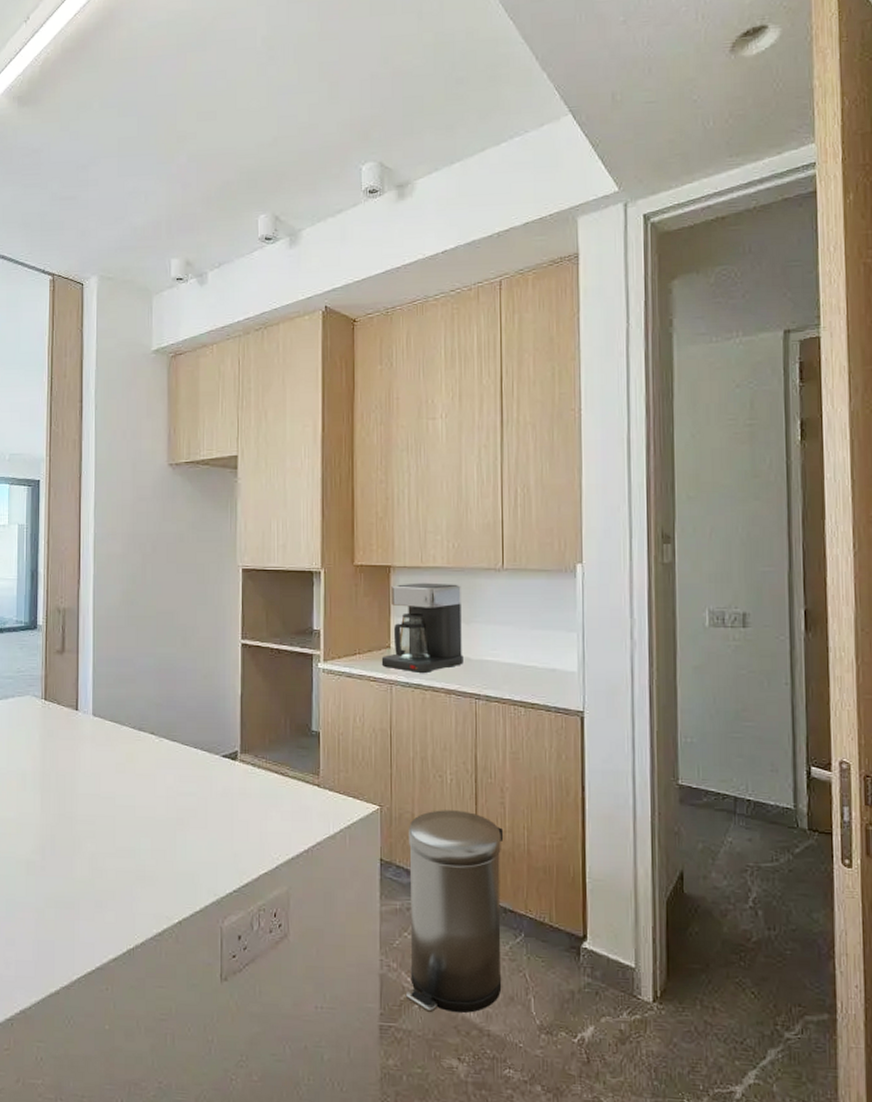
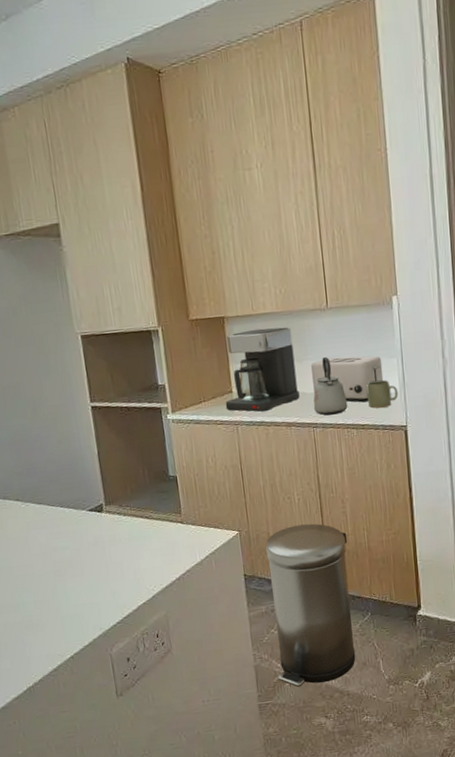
kettle: none [477,621,517,687] -> present [313,356,348,416]
toaster: none [478,622,560,678] -> present [310,355,384,403]
mug: none [539,654,576,687] -> present [366,379,399,409]

